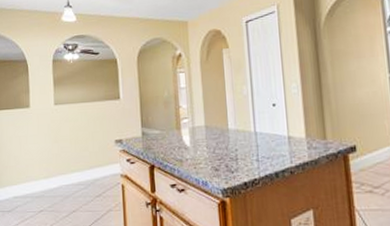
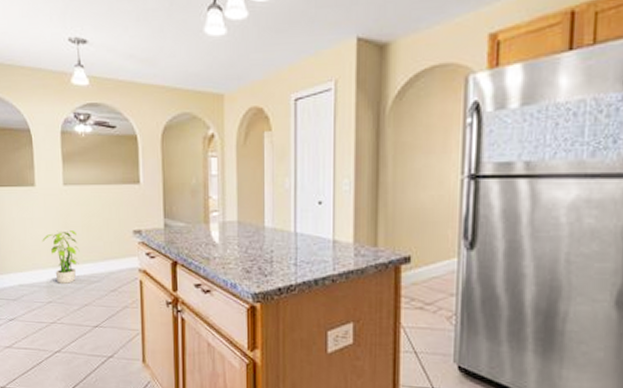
potted plant: none [34,144,68,193] -> present [41,230,80,284]

